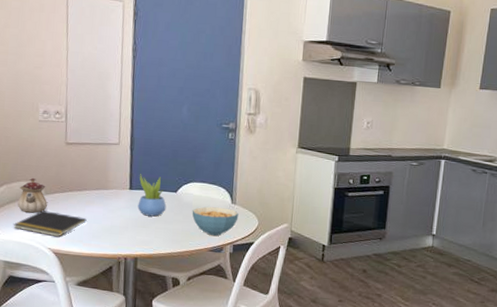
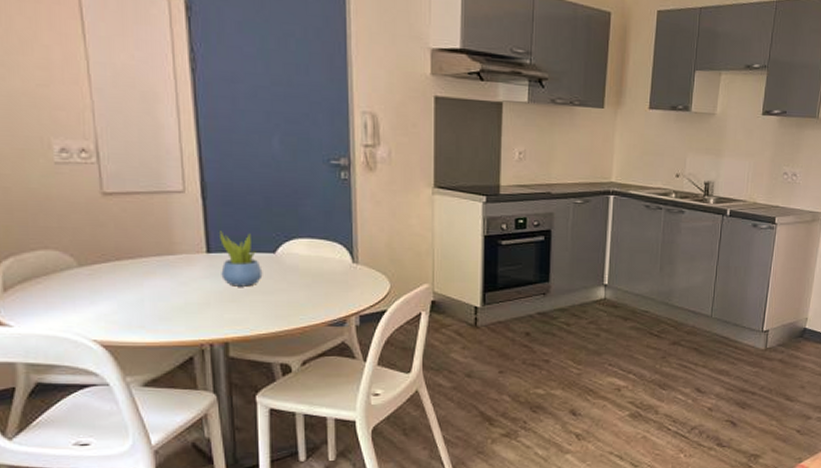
notepad: present [13,210,87,237] -> none [32,289,148,324]
teapot: present [17,177,48,213] -> none [35,244,85,294]
cereal bowl: present [192,206,239,236] -> none [299,269,363,305]

